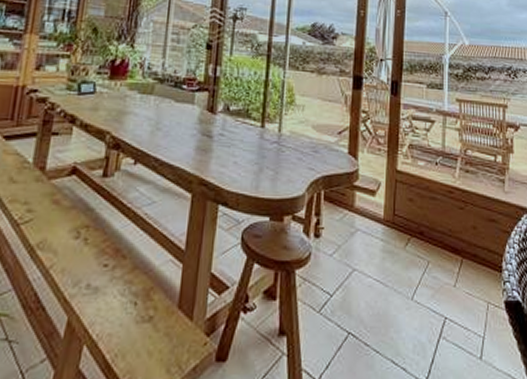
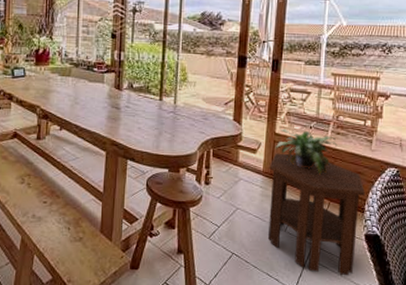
side table: none [391,195,501,360] -> present [268,153,365,276]
potted plant: none [397,164,467,224] -> present [275,128,338,175]

